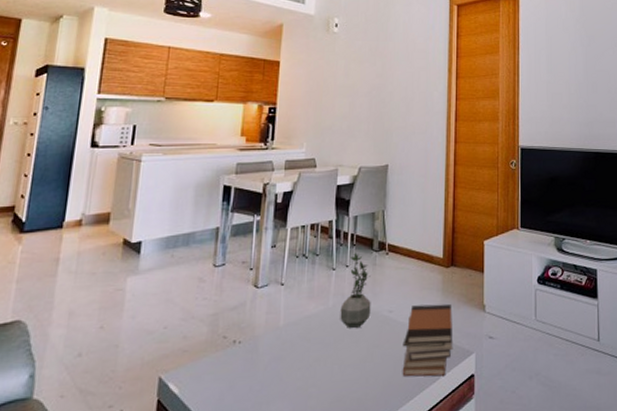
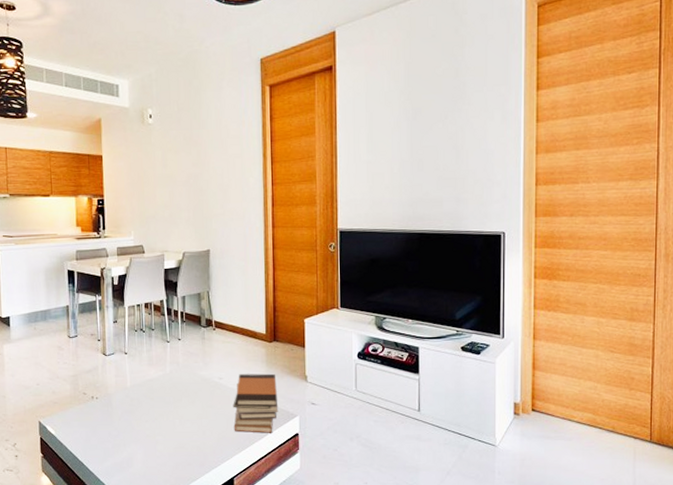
potted plant: present [340,253,371,328] -> none [177,328,203,391]

